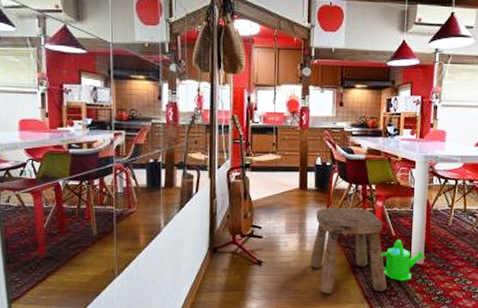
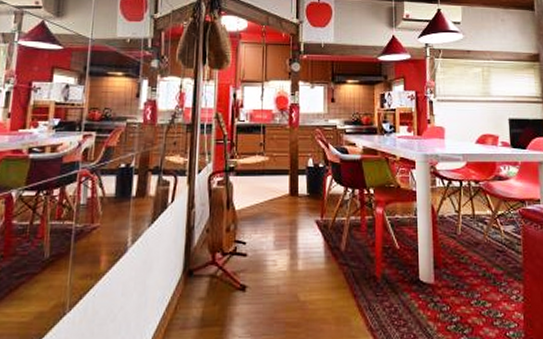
stool: present [310,207,387,294] -> none [303,216,394,327]
watering can: present [381,239,425,281] -> none [385,252,436,306]

